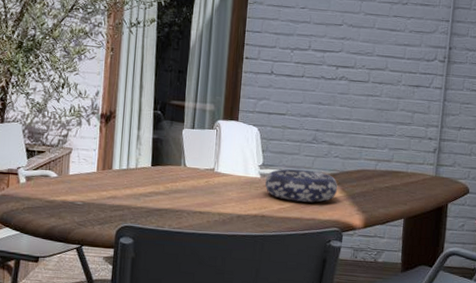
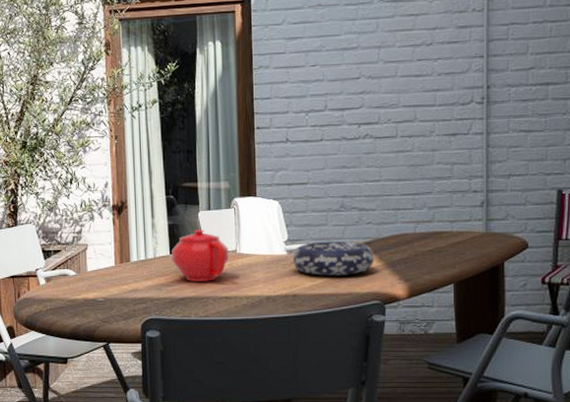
teapot: none [152,145,208,196] -> present [171,229,229,282]

